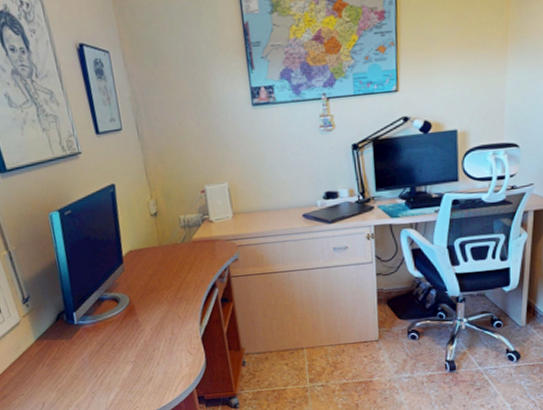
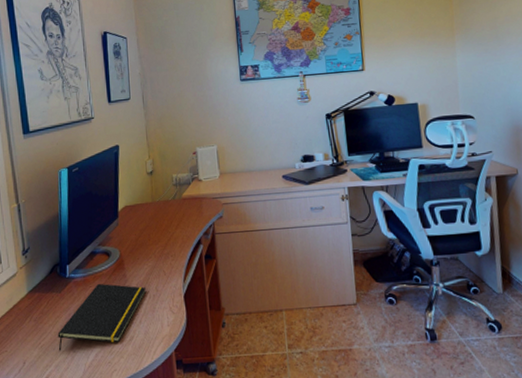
notepad: none [73,329,161,393] -> present [57,283,146,351]

